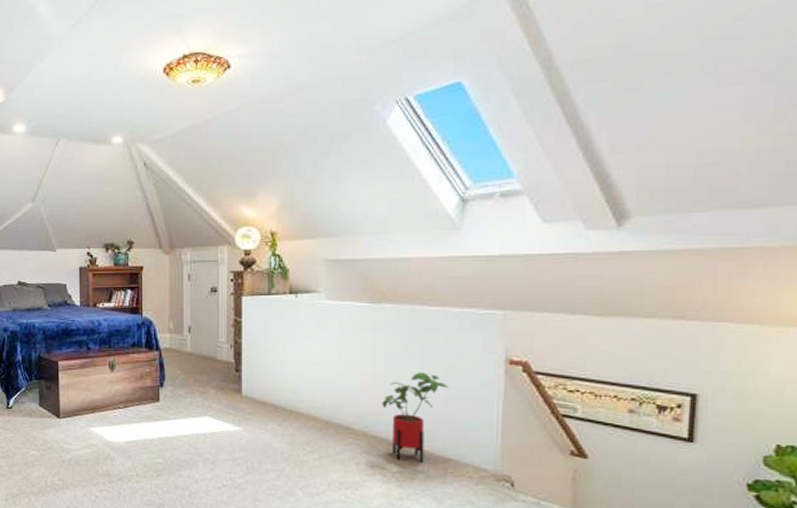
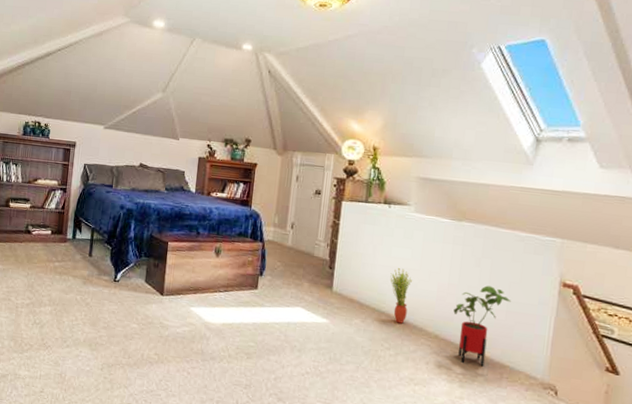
potted plant: none [305,363,331,424] -> present [390,268,412,324]

